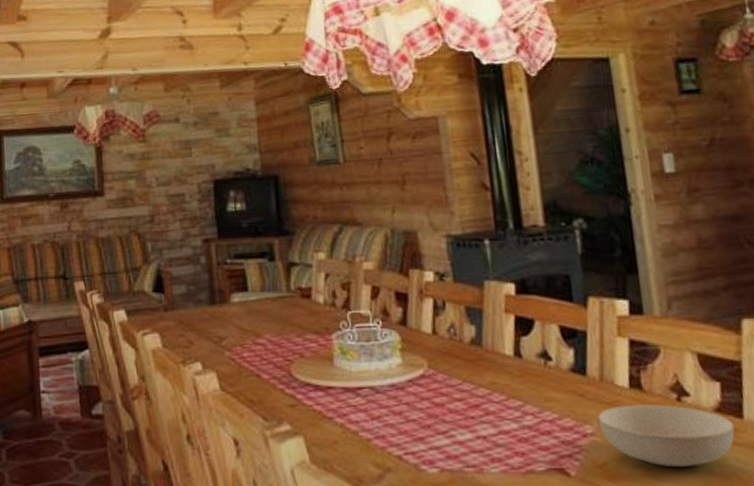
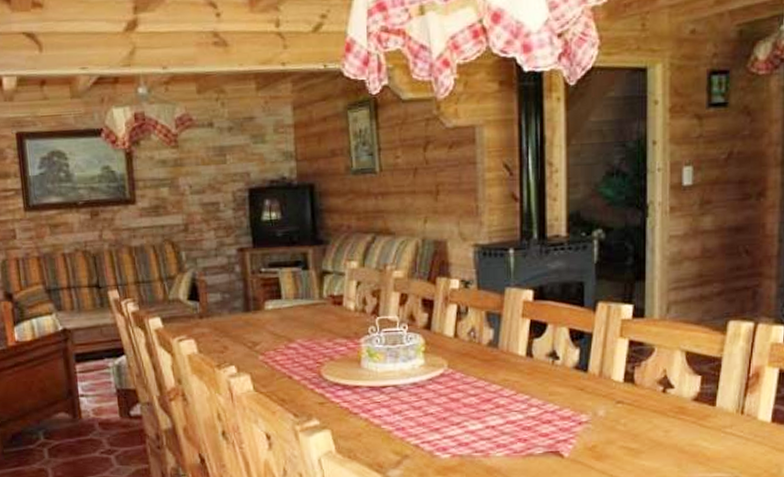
serving bowl: present [597,404,735,468] -> none [593,396,707,448]

